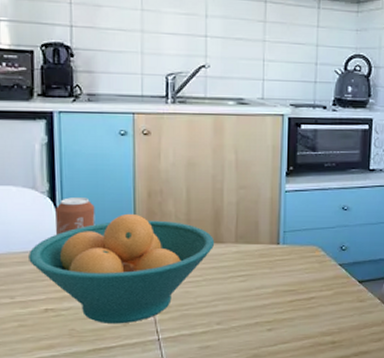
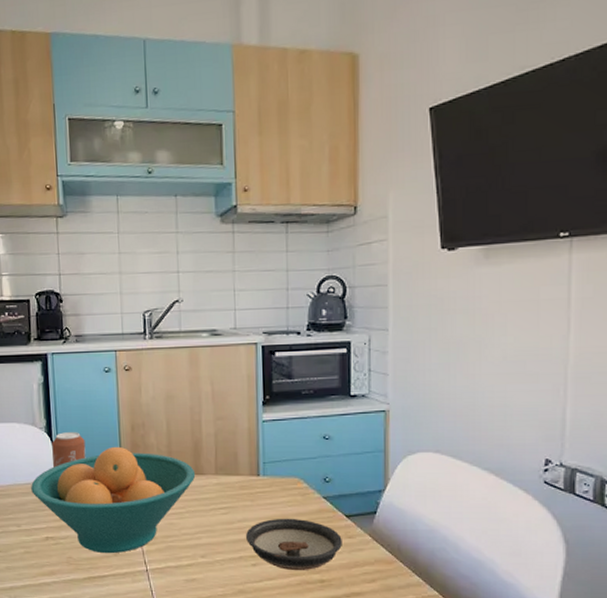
saucer: none [262,284,354,334] -> present [245,518,342,571]

